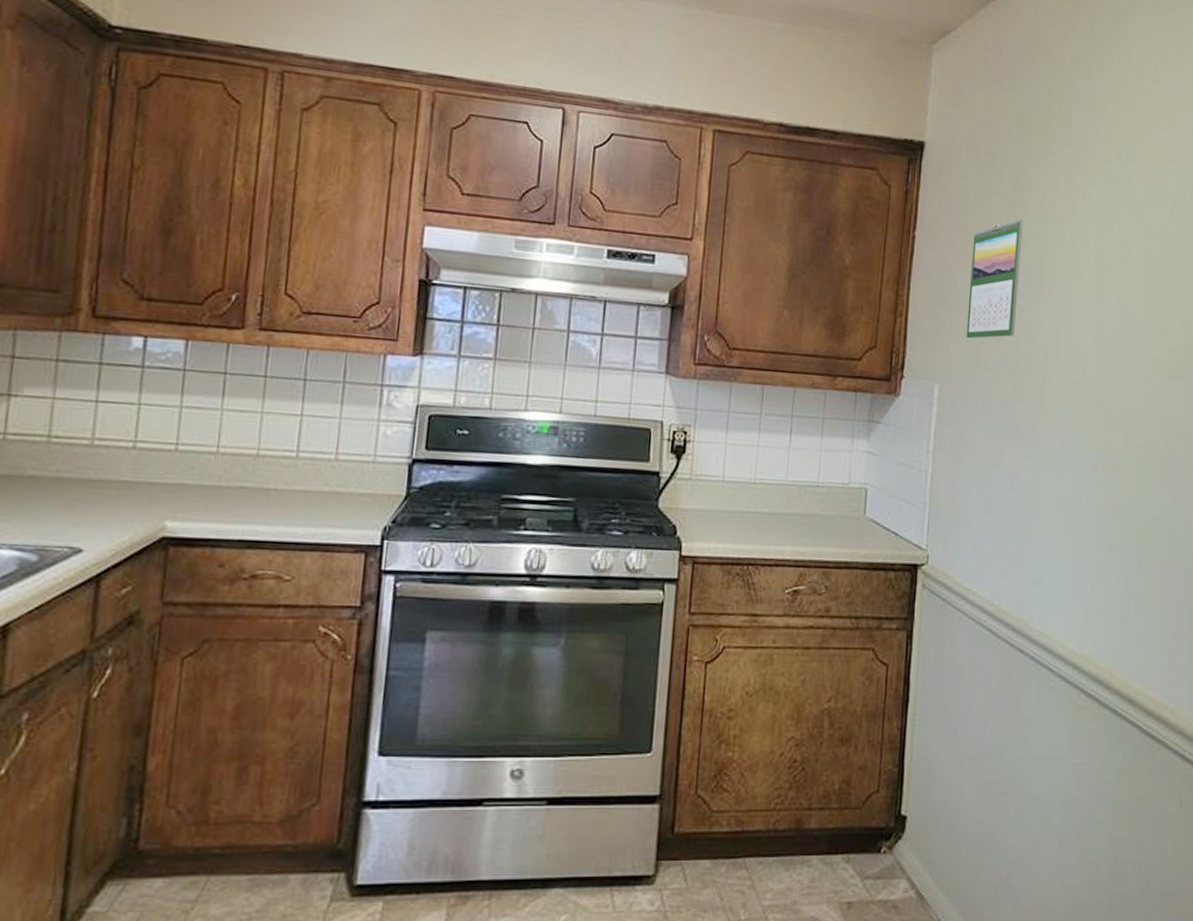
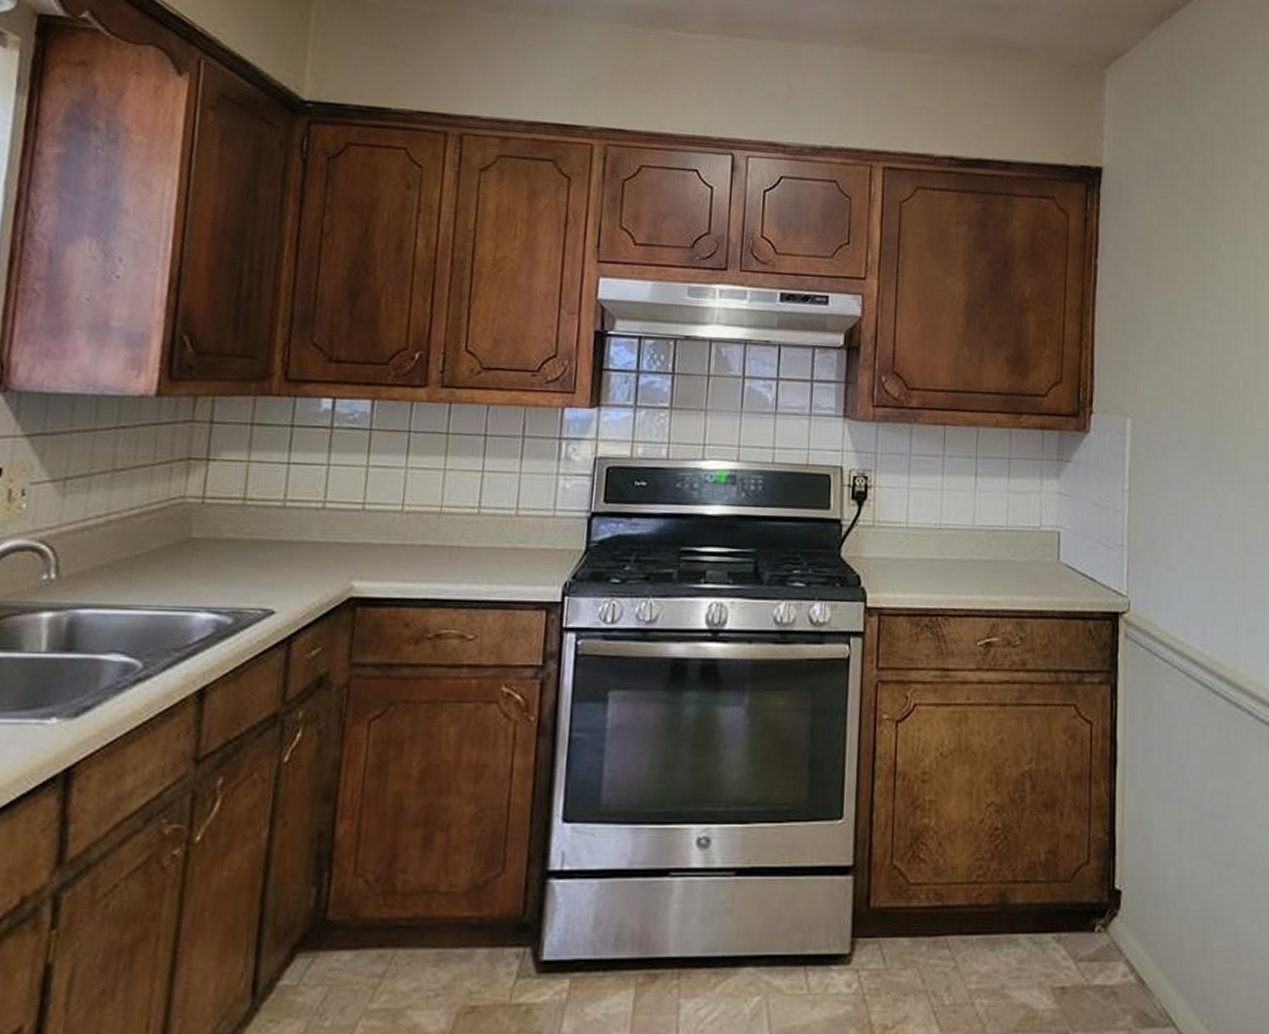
calendar: present [966,219,1023,339] -> none [1157,242,1212,370]

